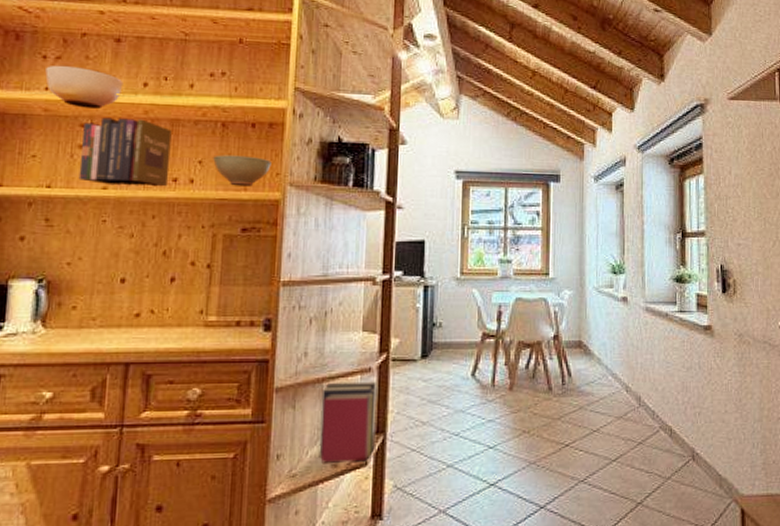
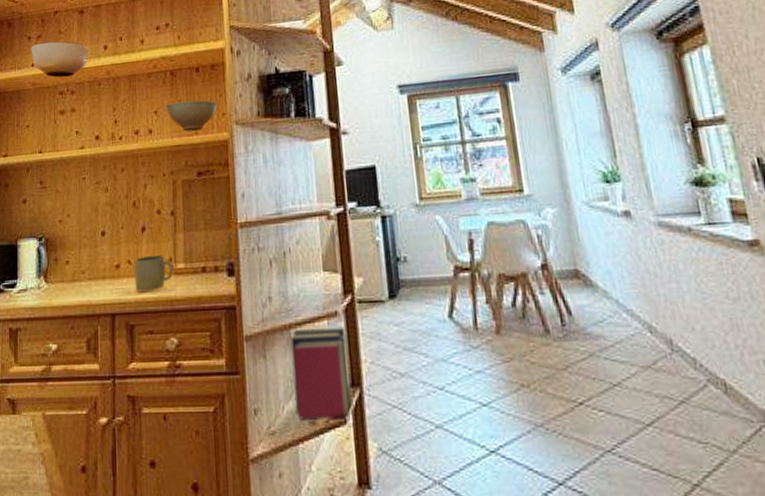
books: present [78,117,172,187] -> none [61,79,132,145]
mug: none [156,306,204,341] -> present [134,254,174,292]

